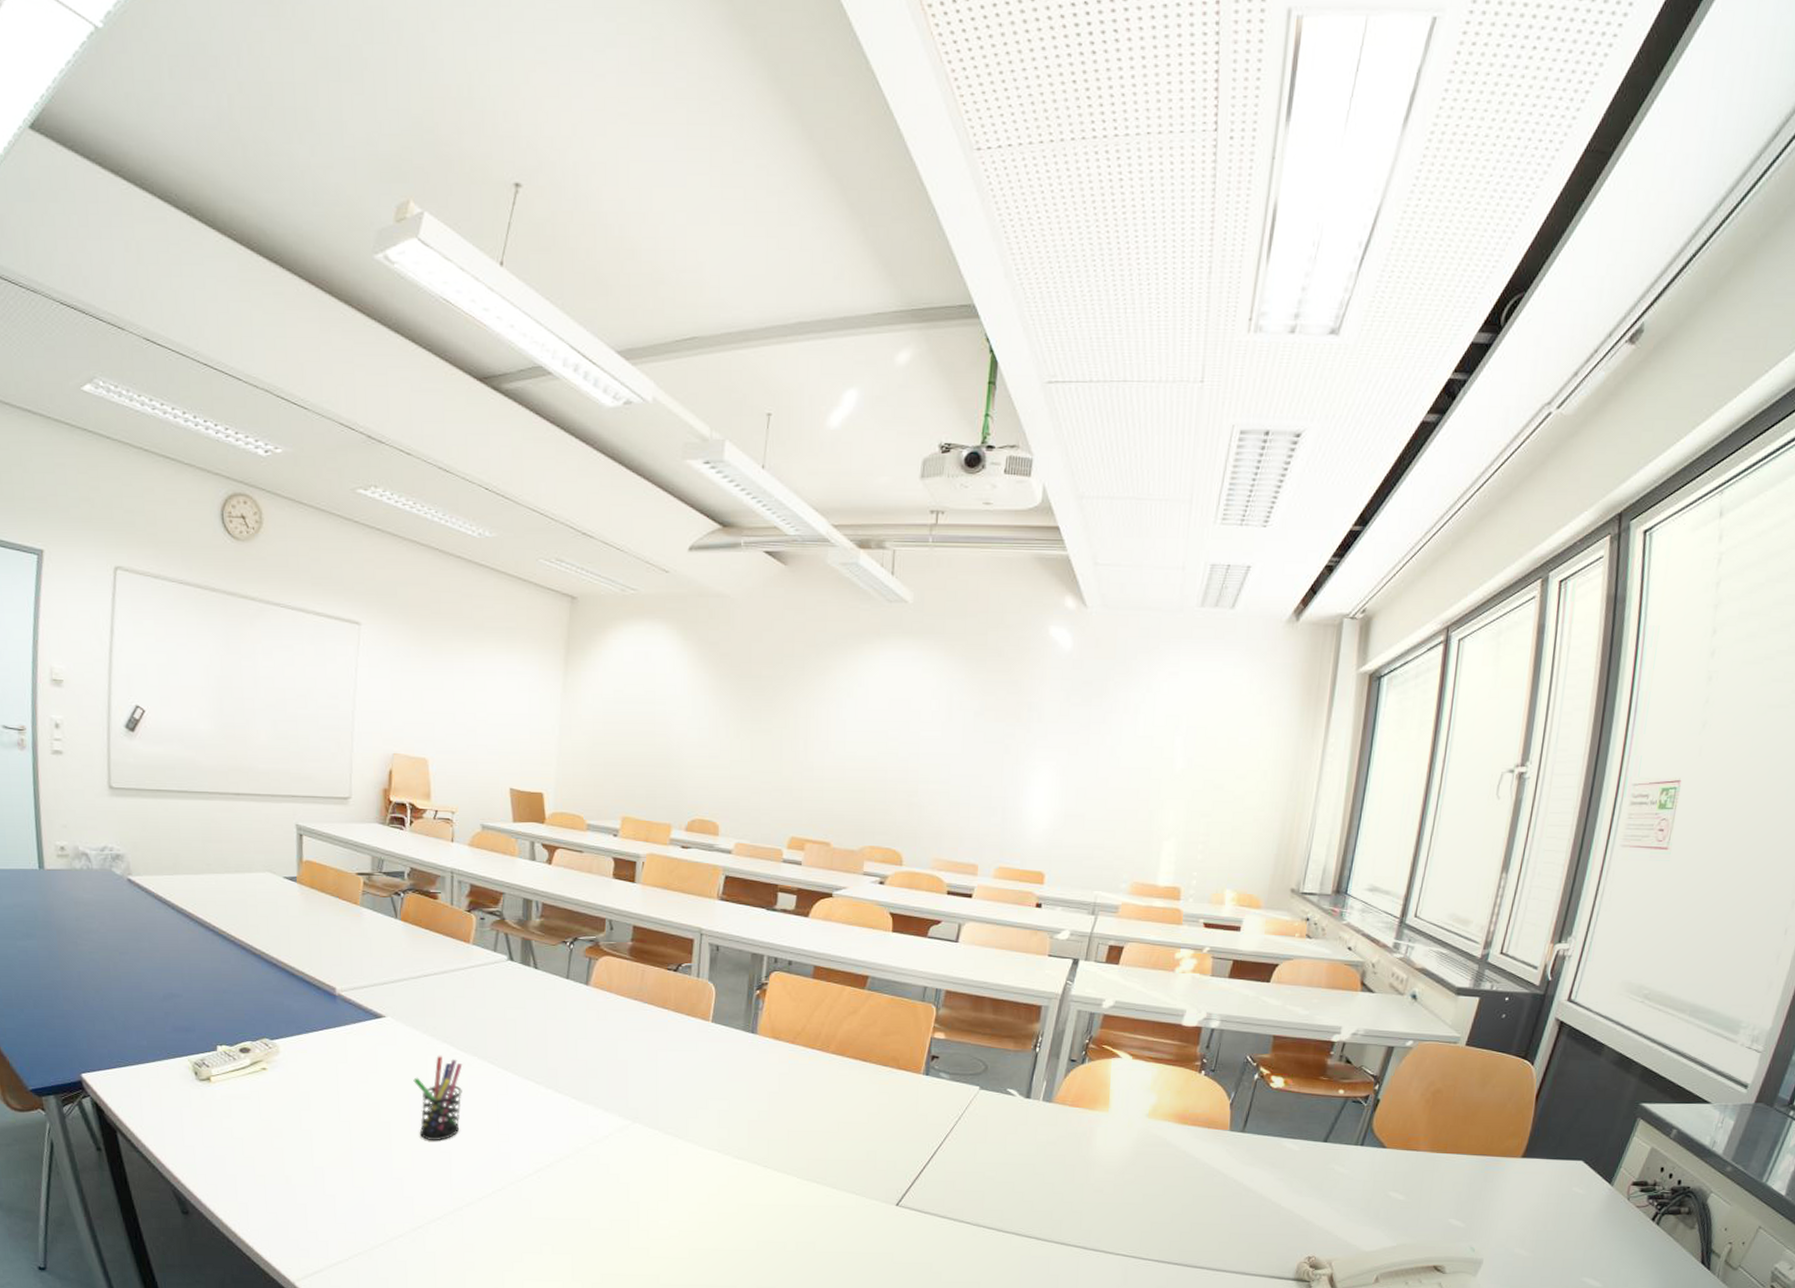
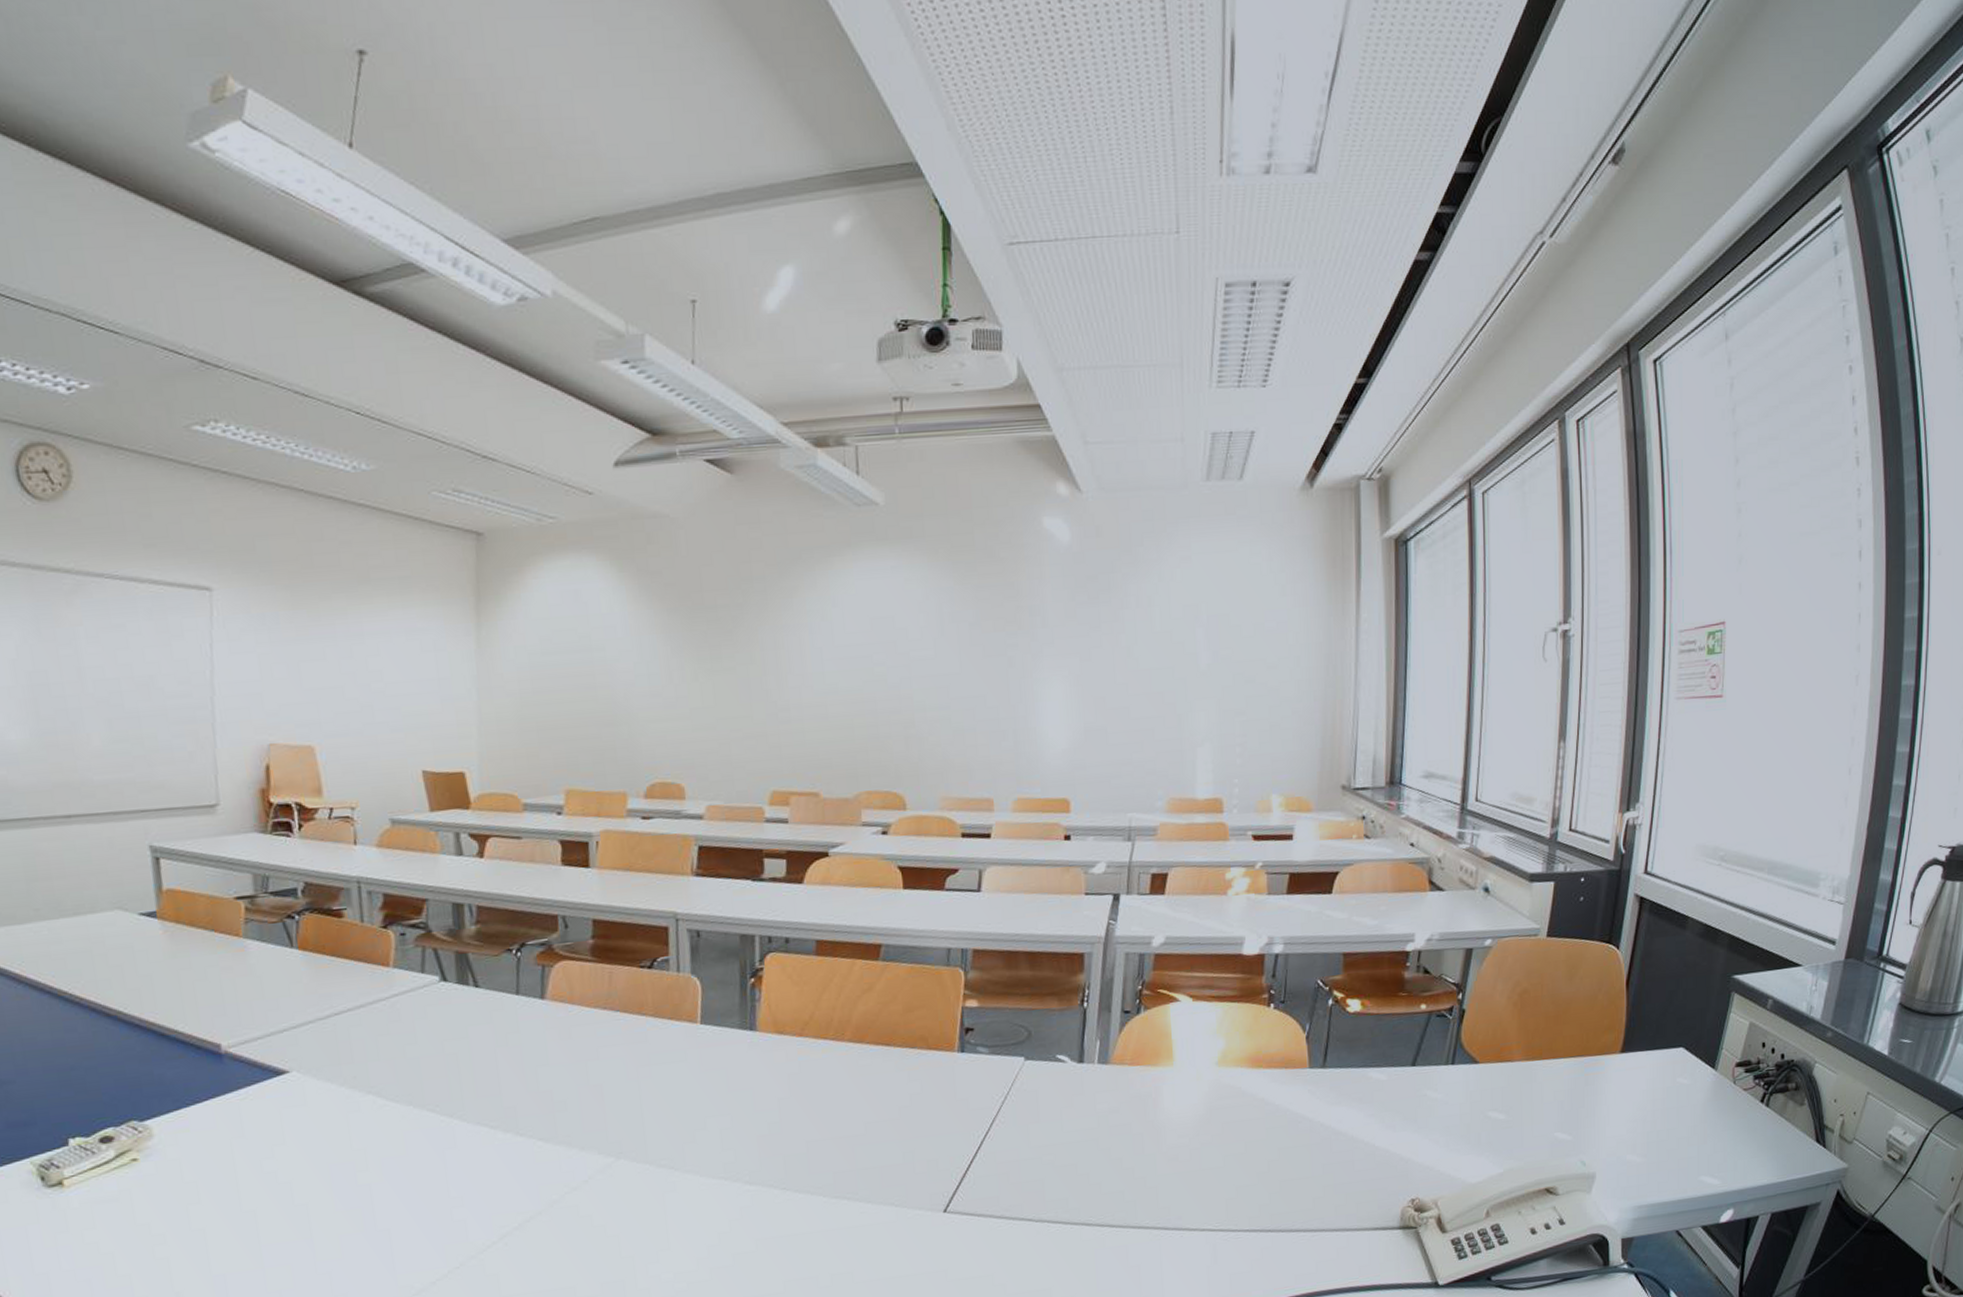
pen holder: present [413,1055,463,1141] -> none [333,1110,399,1219]

